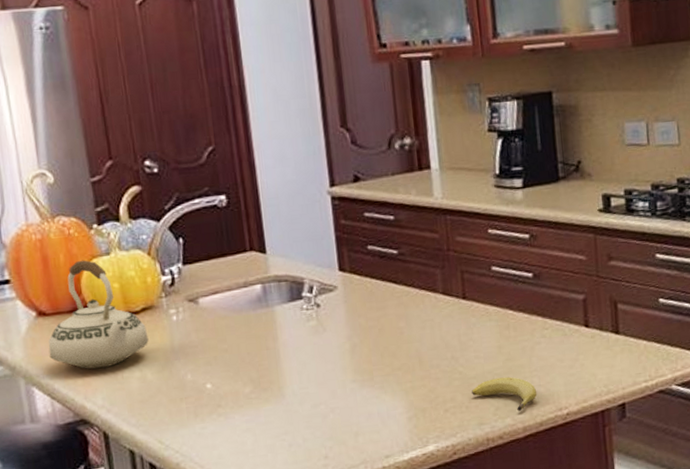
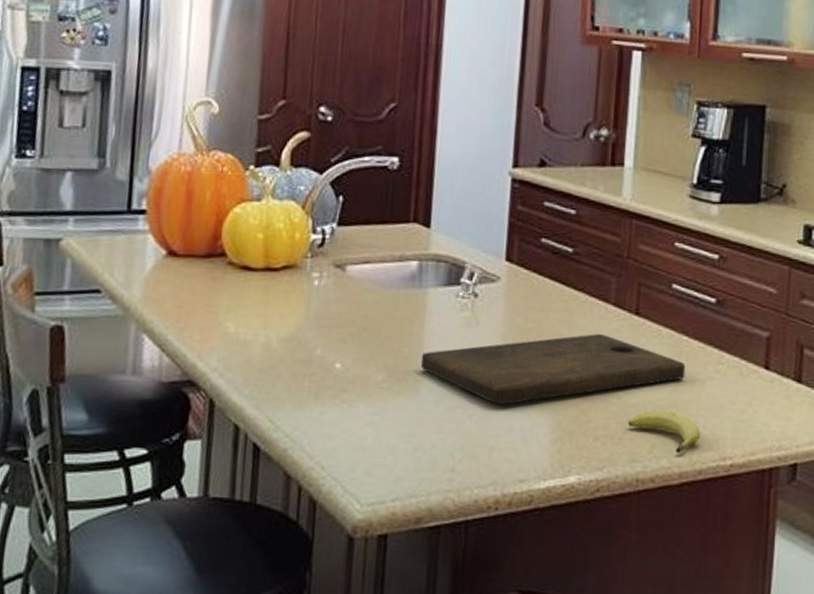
teakettle: present [48,260,149,370] -> none [170,201,284,326]
cutting board: none [280,321,516,396] -> present [420,334,686,405]

